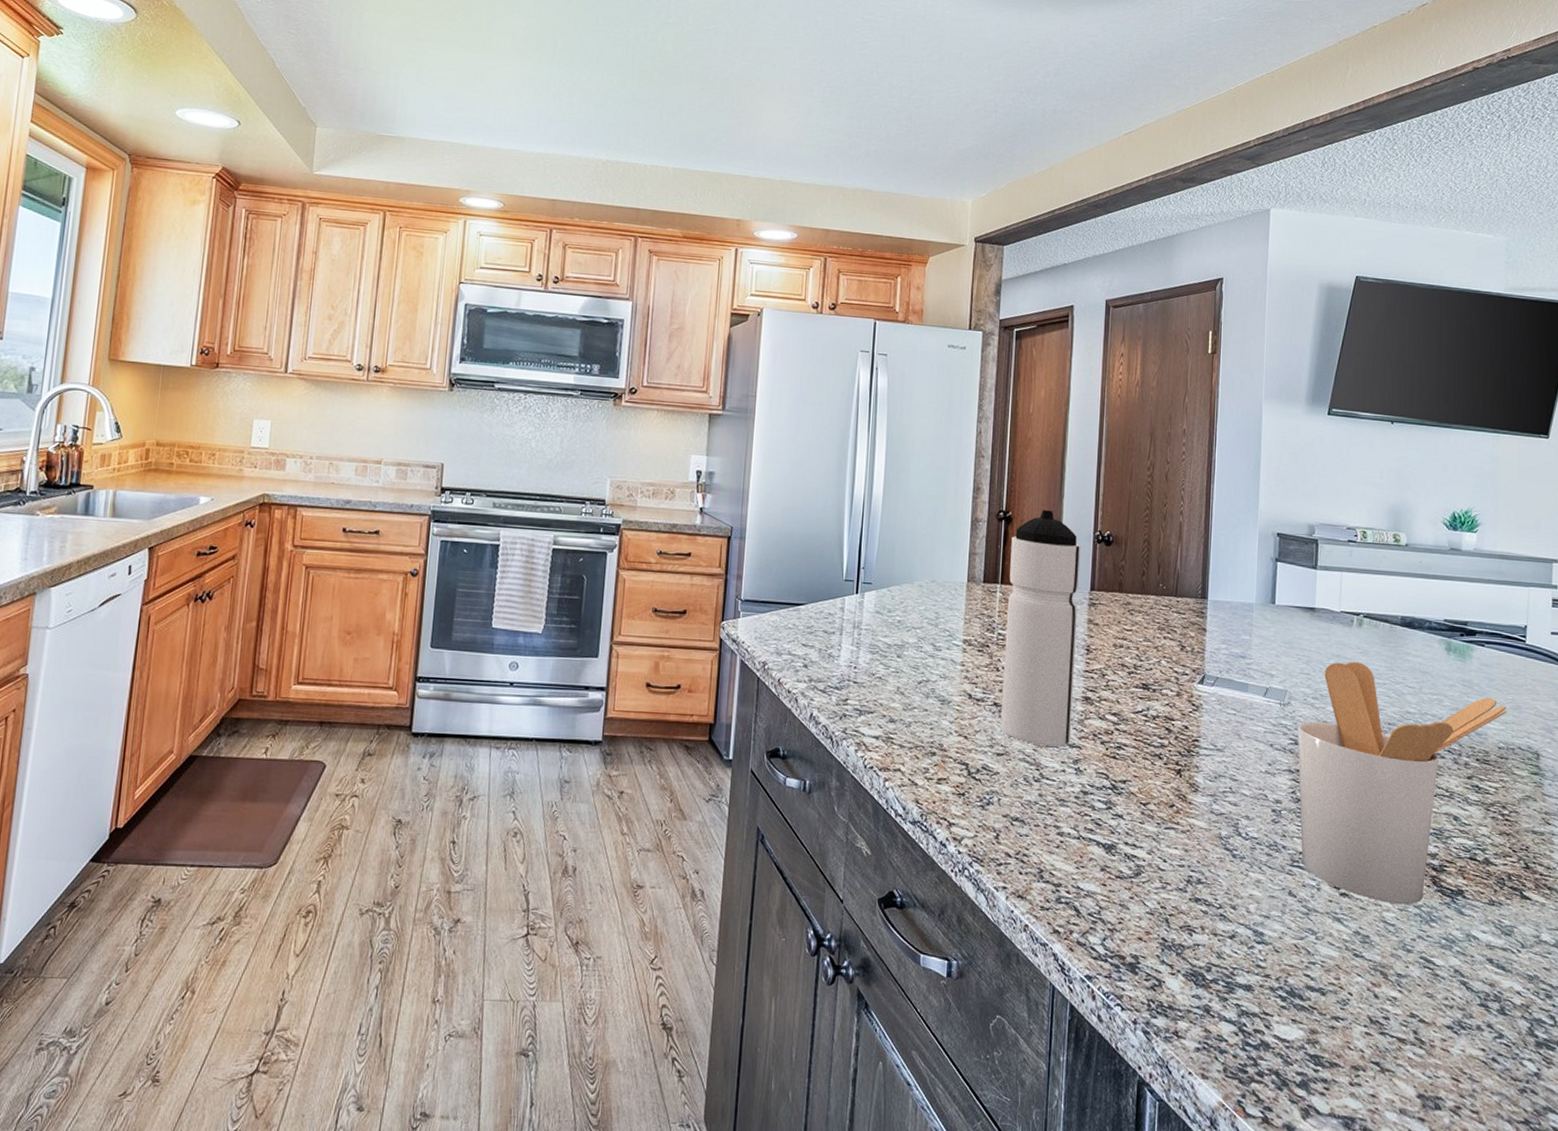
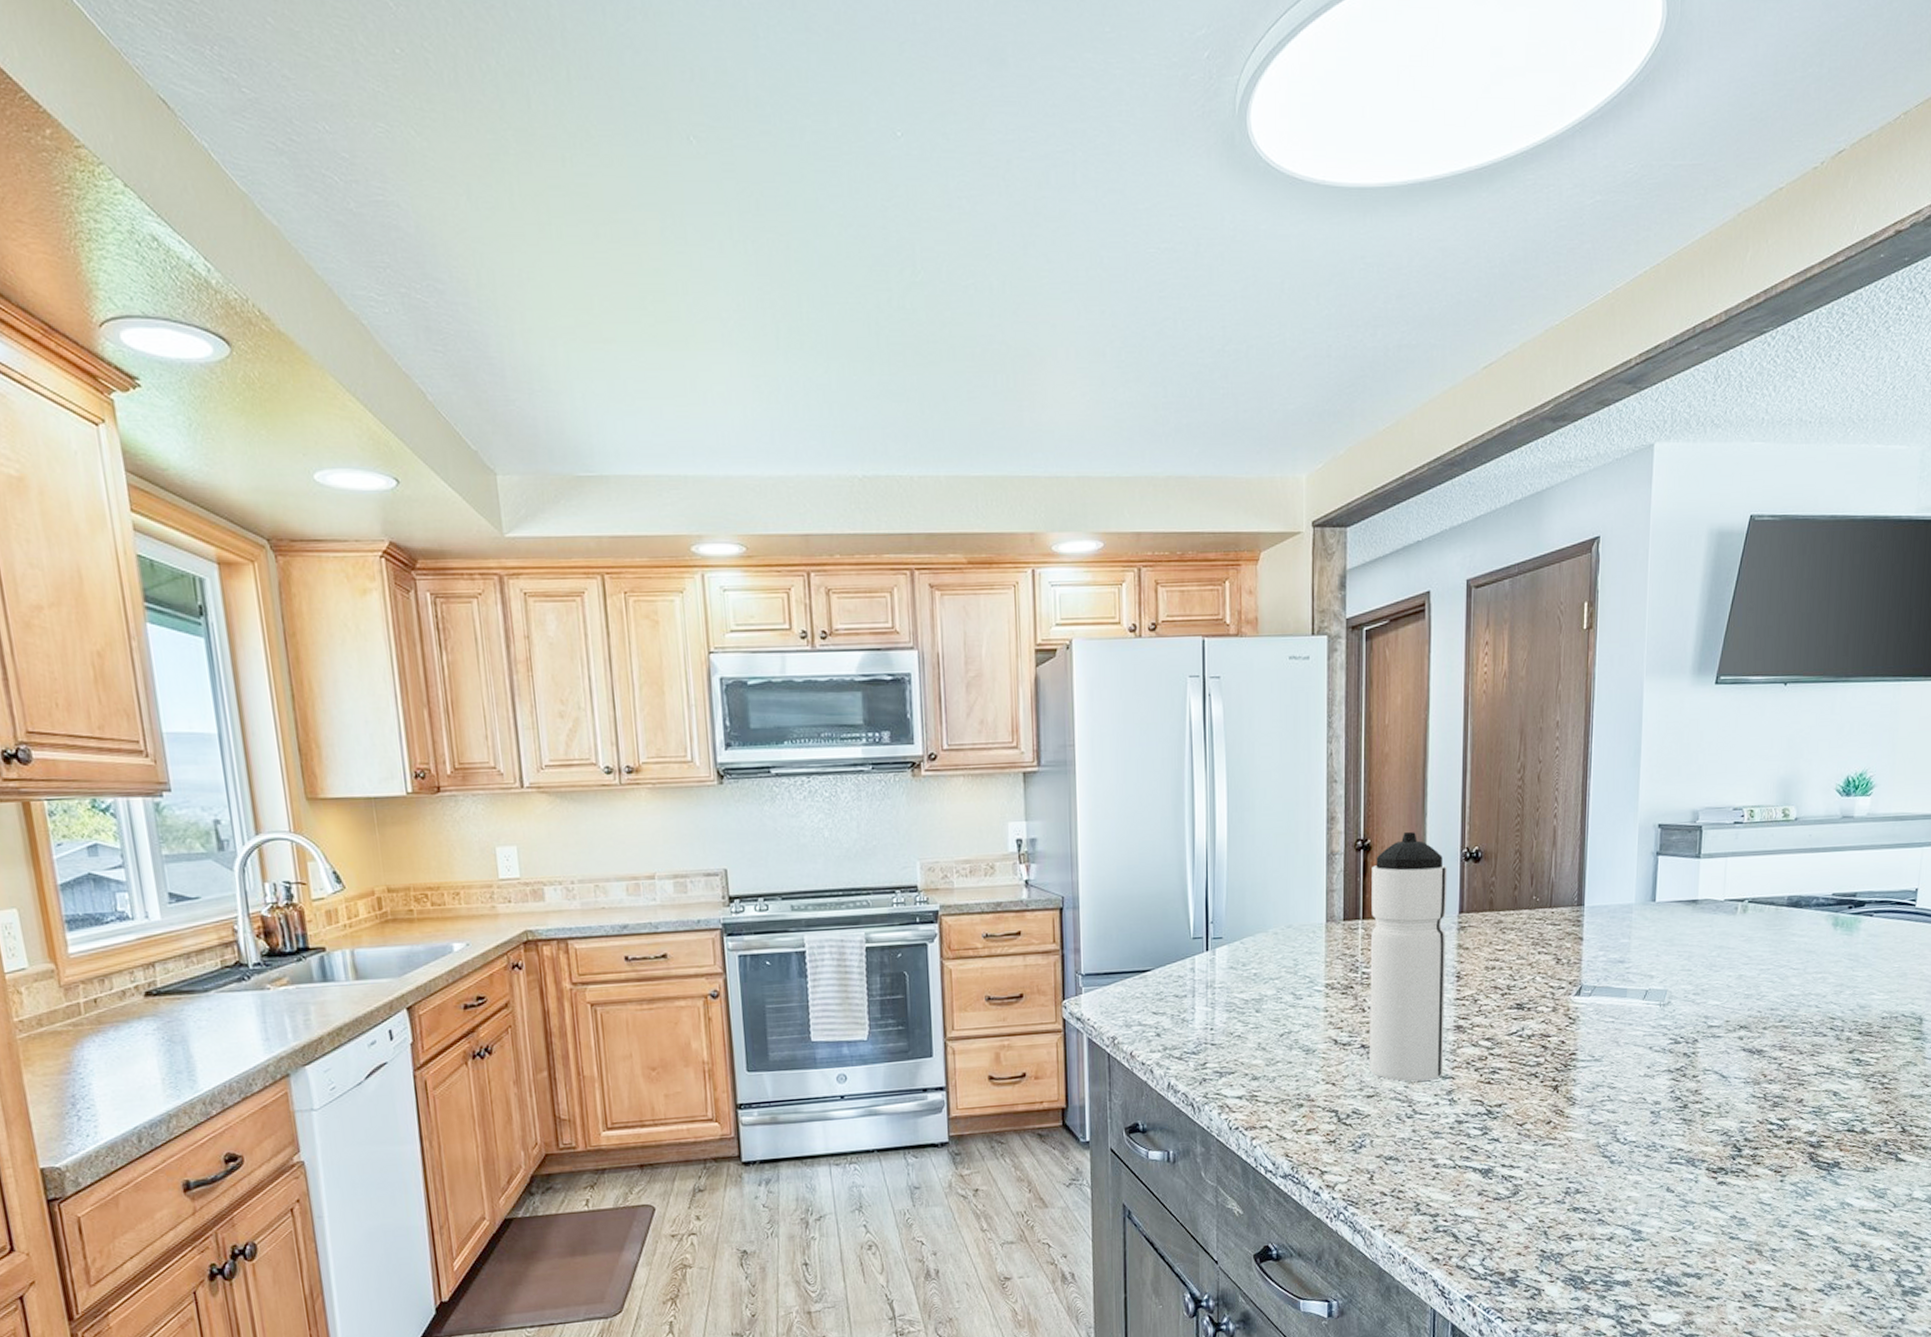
utensil holder: present [1297,662,1507,905] -> none [1677,950,1892,1185]

